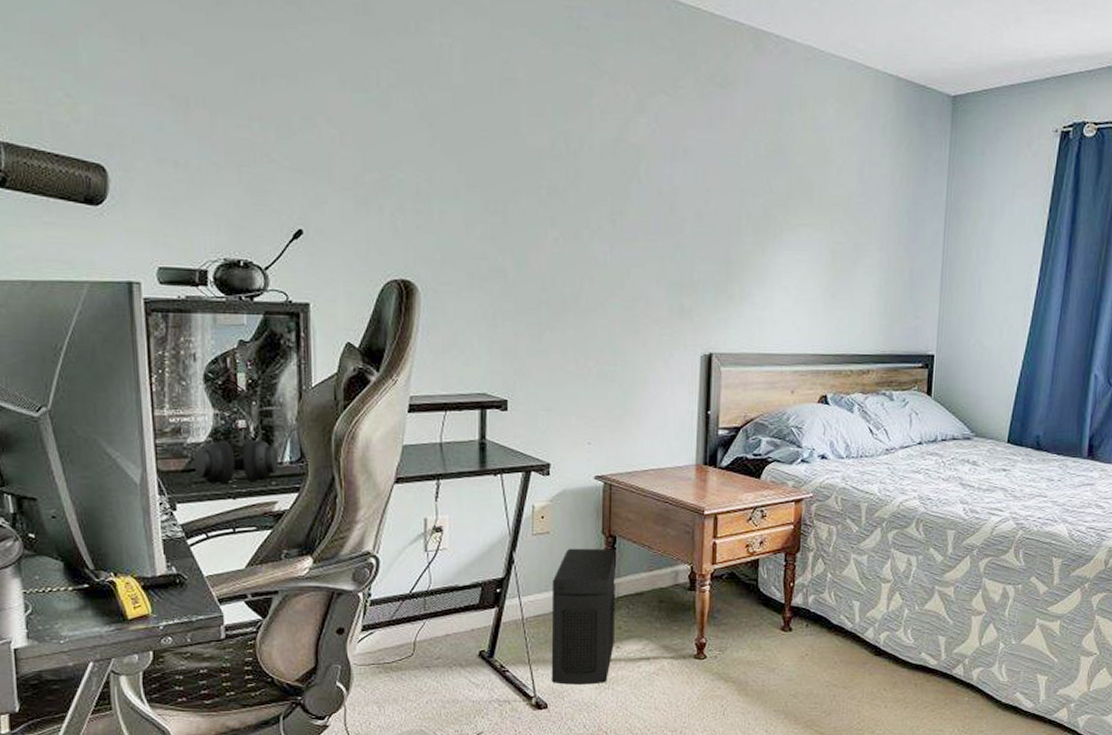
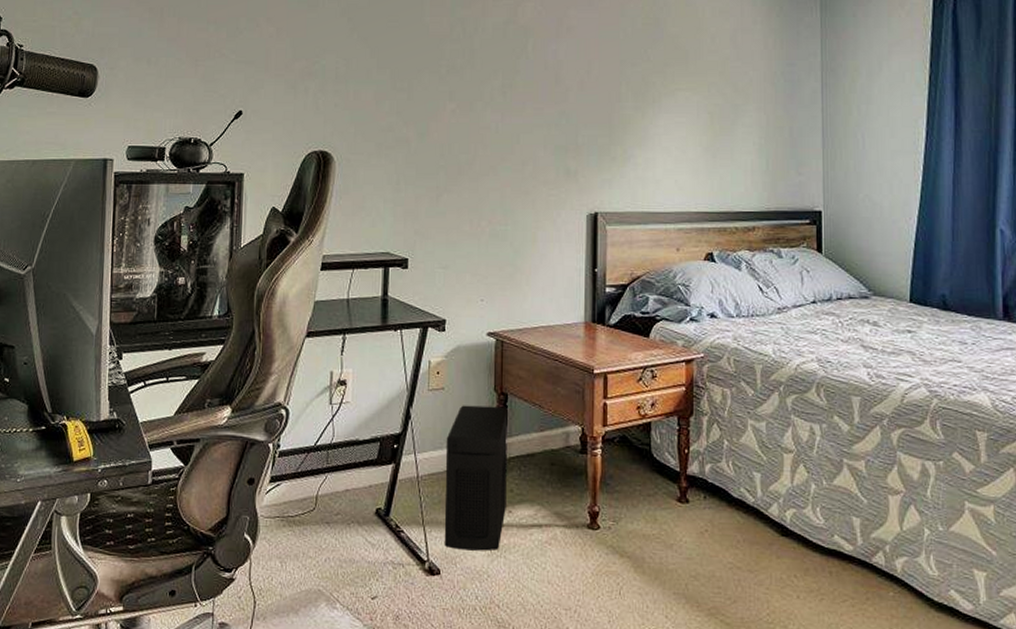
headphones: present [193,439,279,485] -> none [140,295,209,337]

